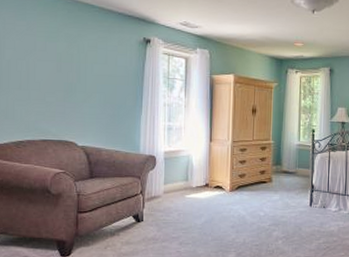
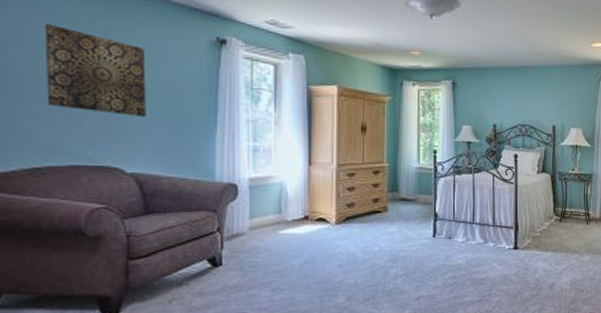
wall art: none [27,32,94,102] -> present [44,23,146,117]

